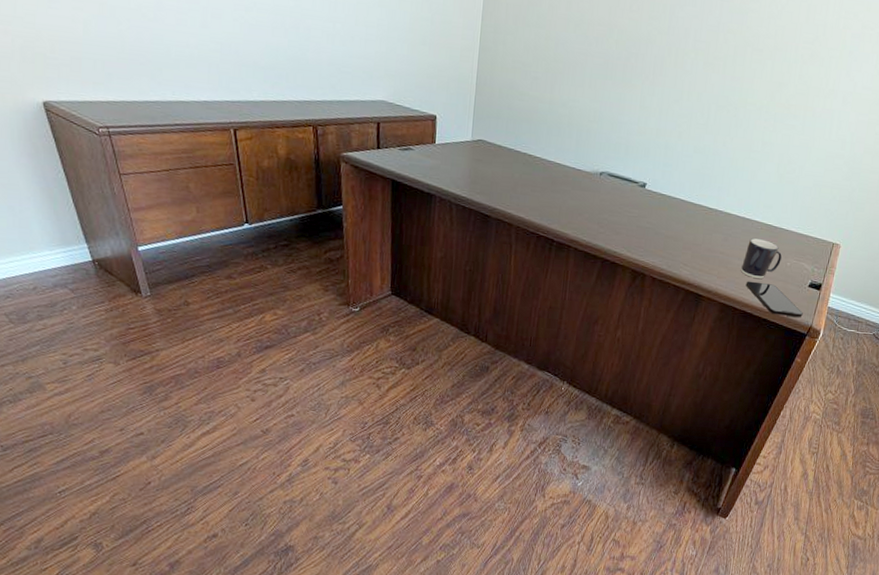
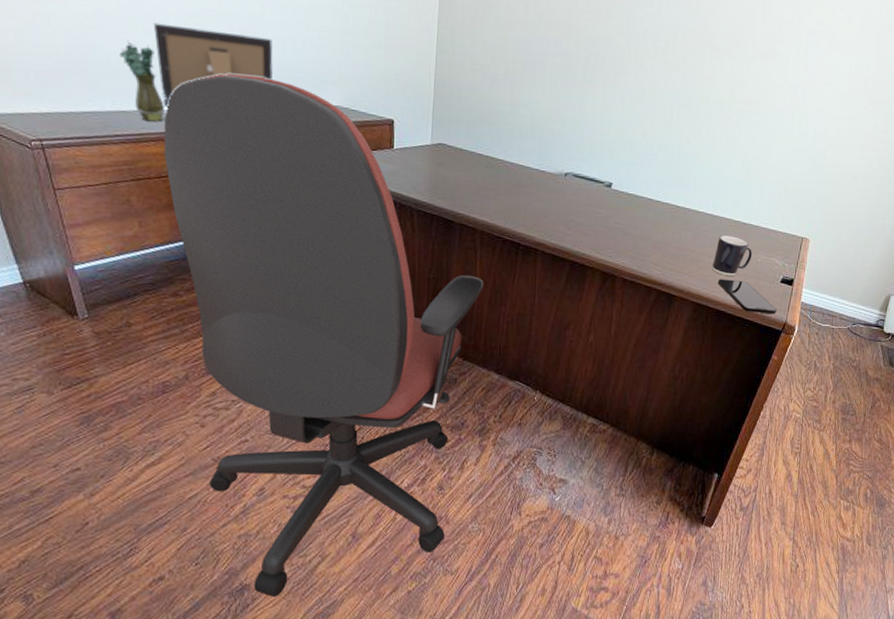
vase: none [179,32,222,112] -> present [119,40,166,122]
picture frame: none [210,15,323,99] -> present [153,22,274,108]
office chair: none [219,66,518,558] -> present [163,73,484,597]

